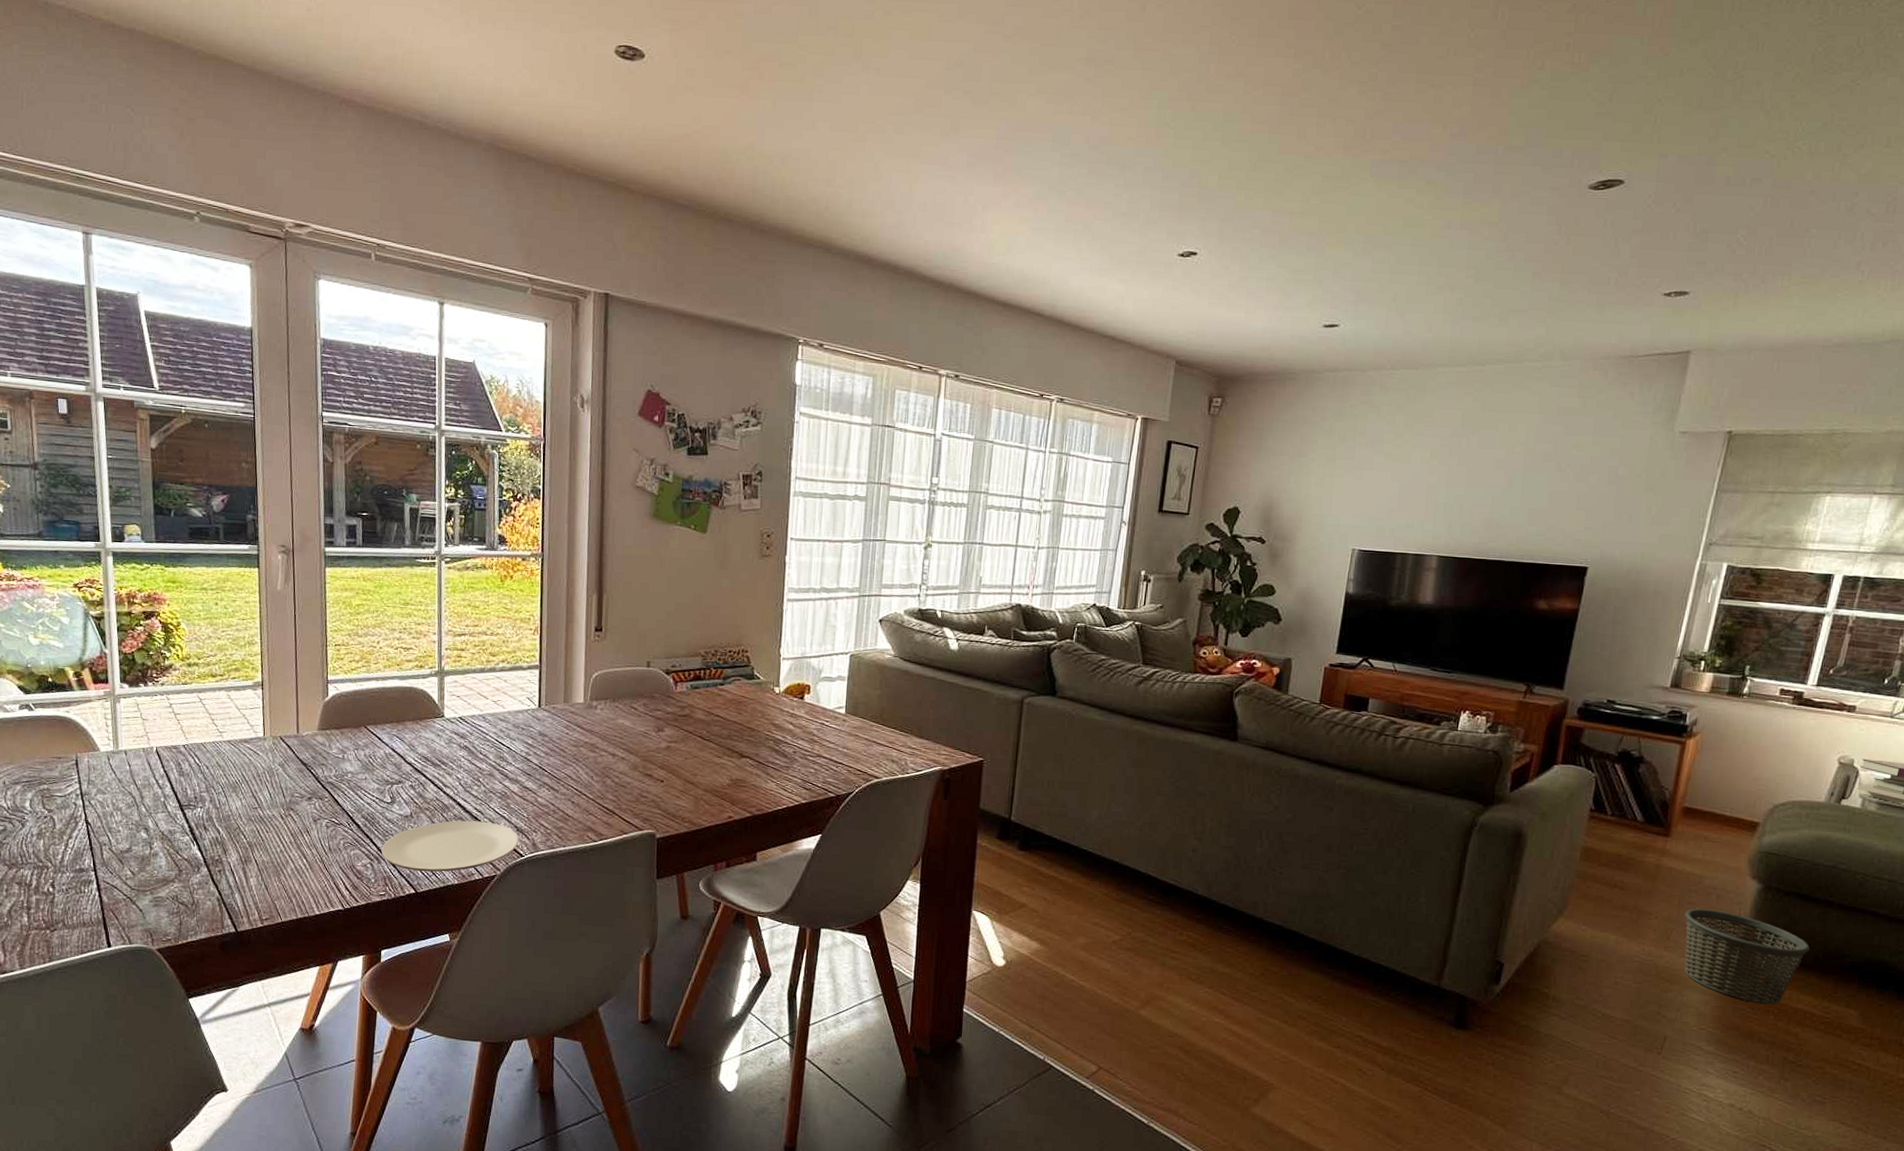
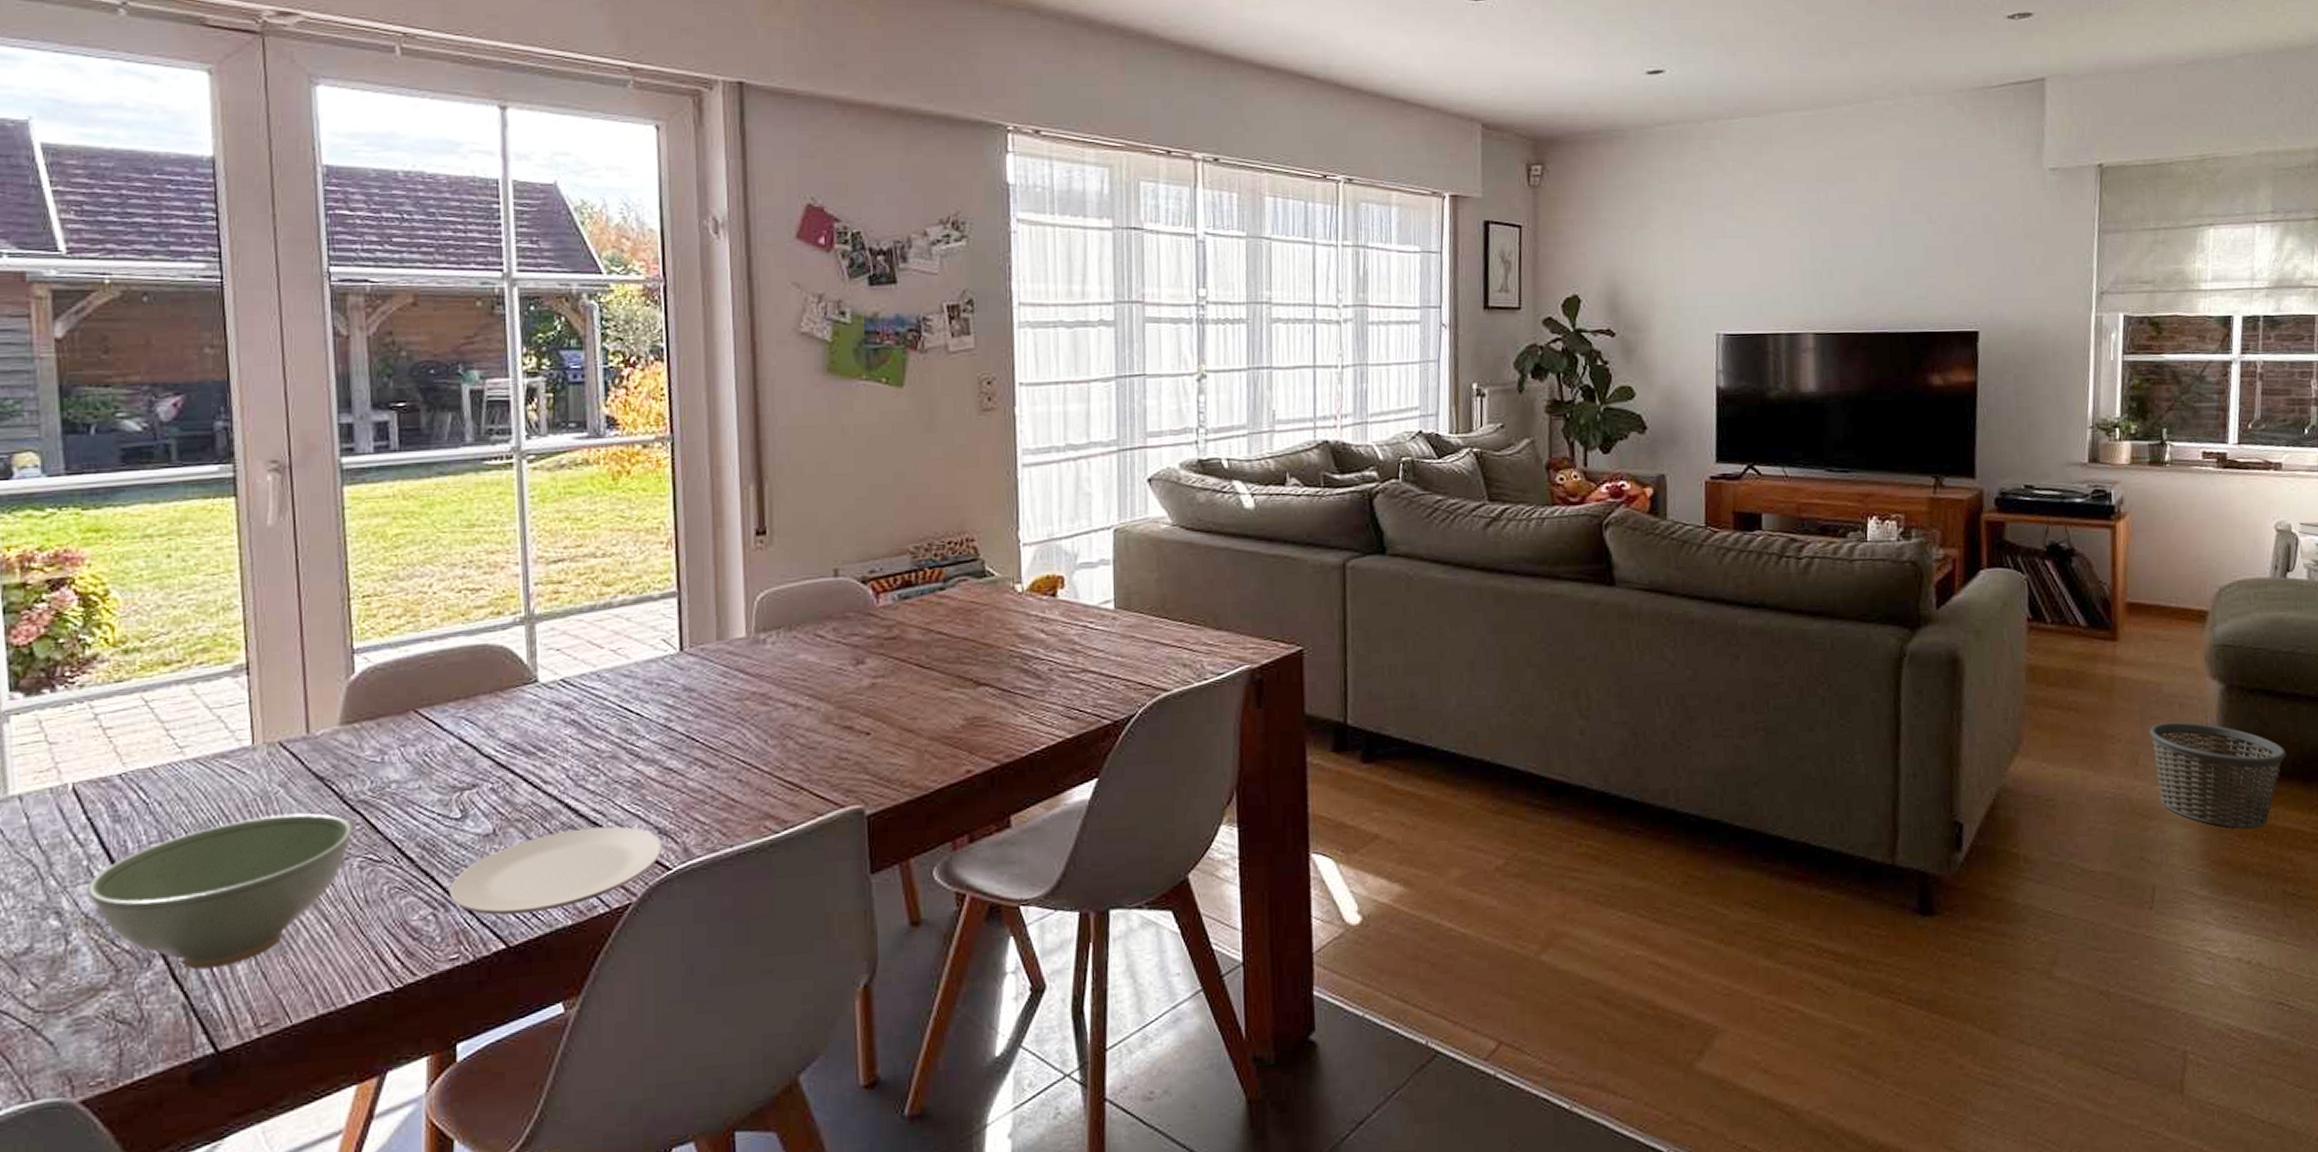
bowl: none [163,784,323,879] -> present [86,813,353,970]

